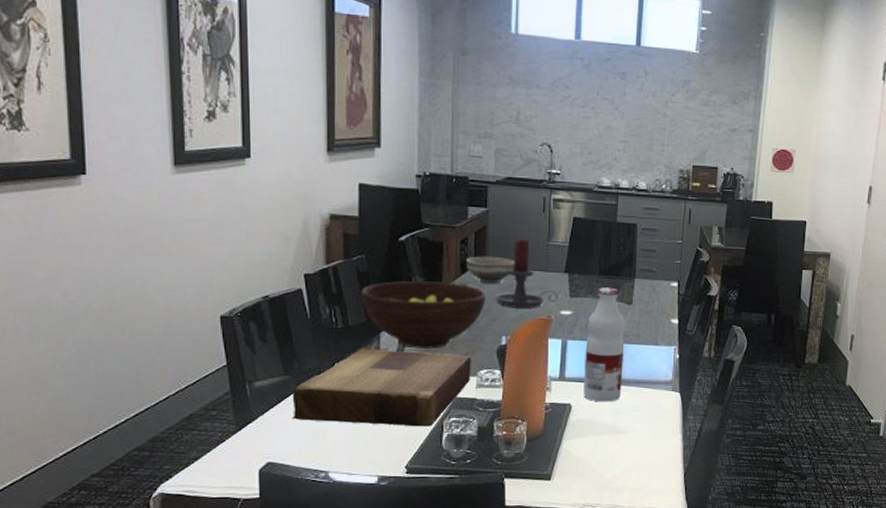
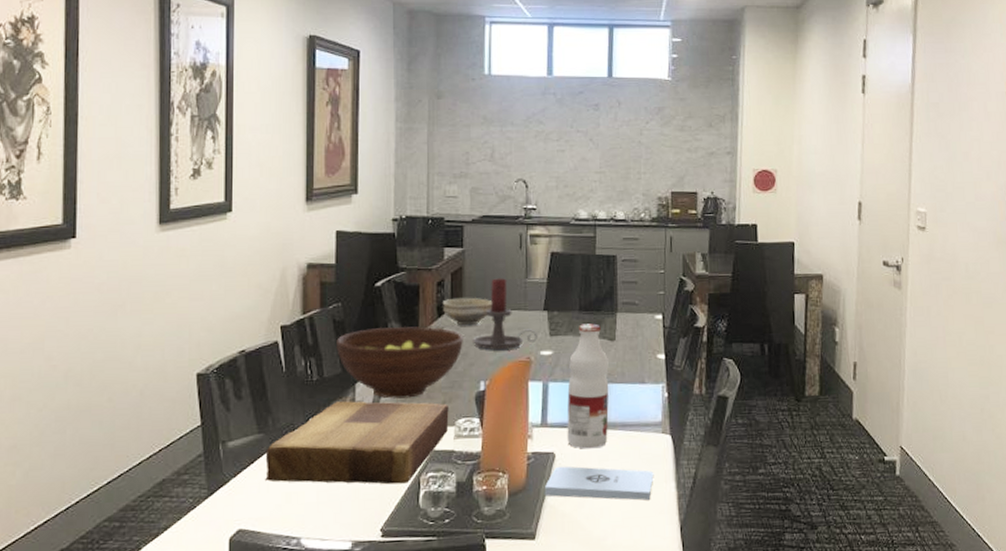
notepad: none [560,416,663,449] -> present [544,466,654,501]

